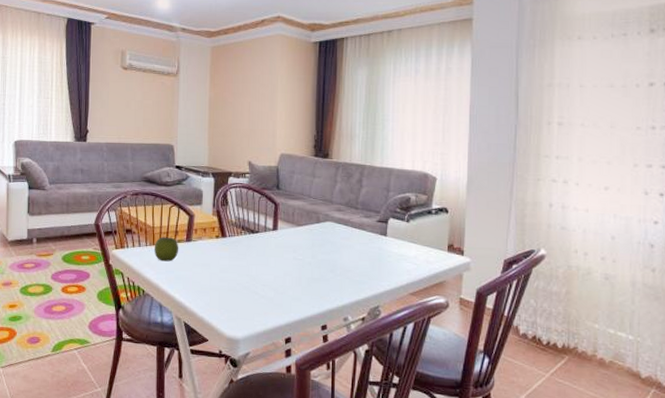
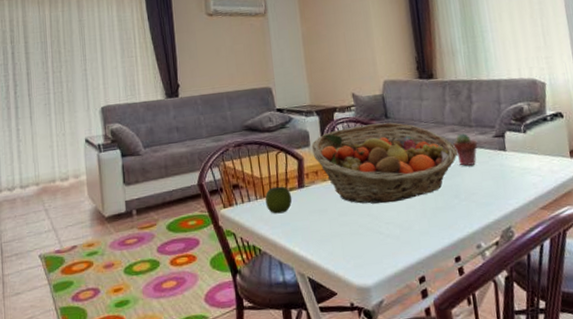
fruit basket: none [204,192,340,268] -> present [311,122,458,204]
potted succulent: none [337,213,361,245] -> present [453,132,478,166]

